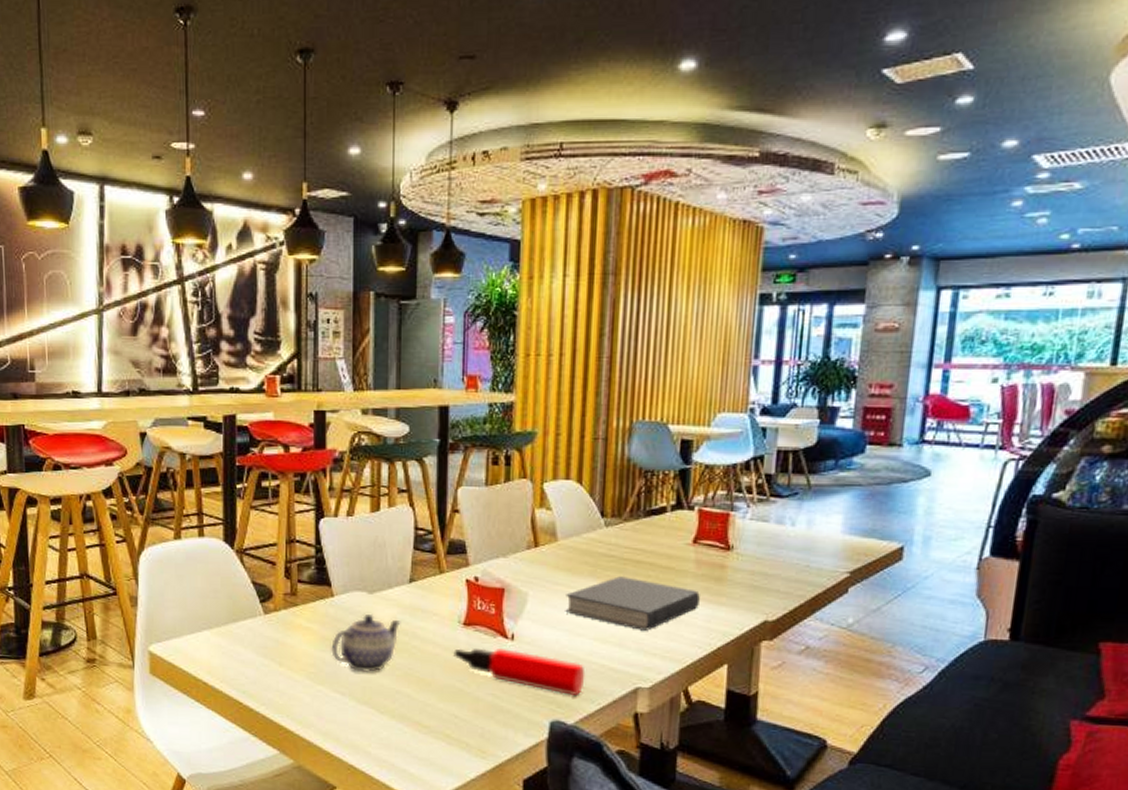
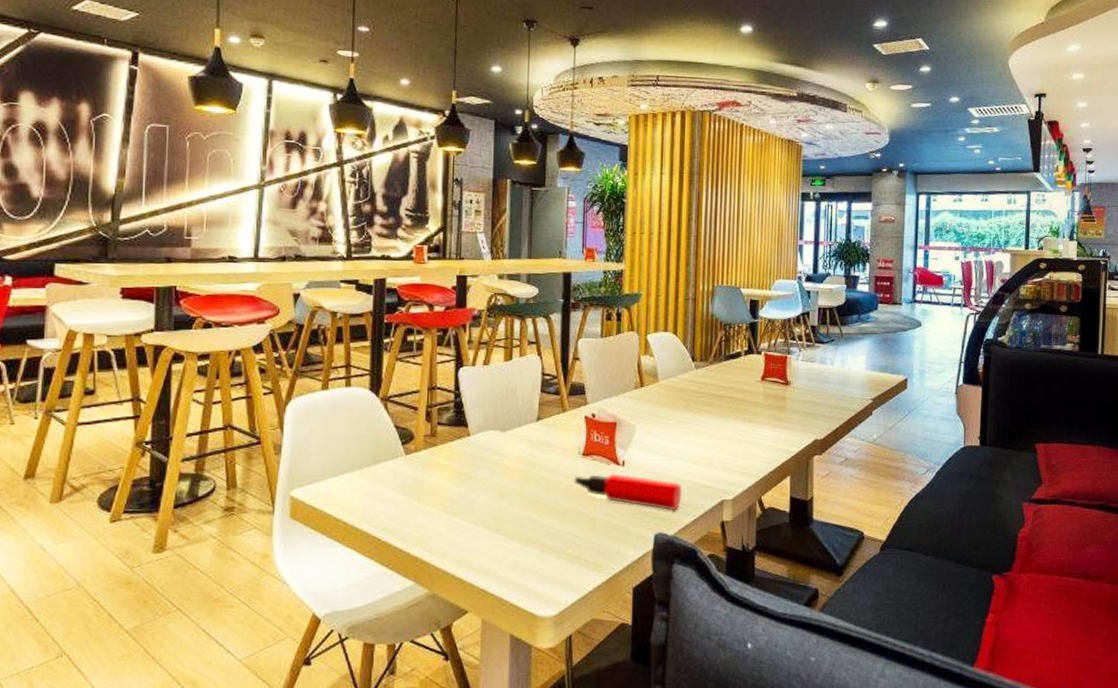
teapot: present [331,615,401,673] -> none [466,451,529,502]
book: present [565,576,700,631] -> none [665,409,768,452]

